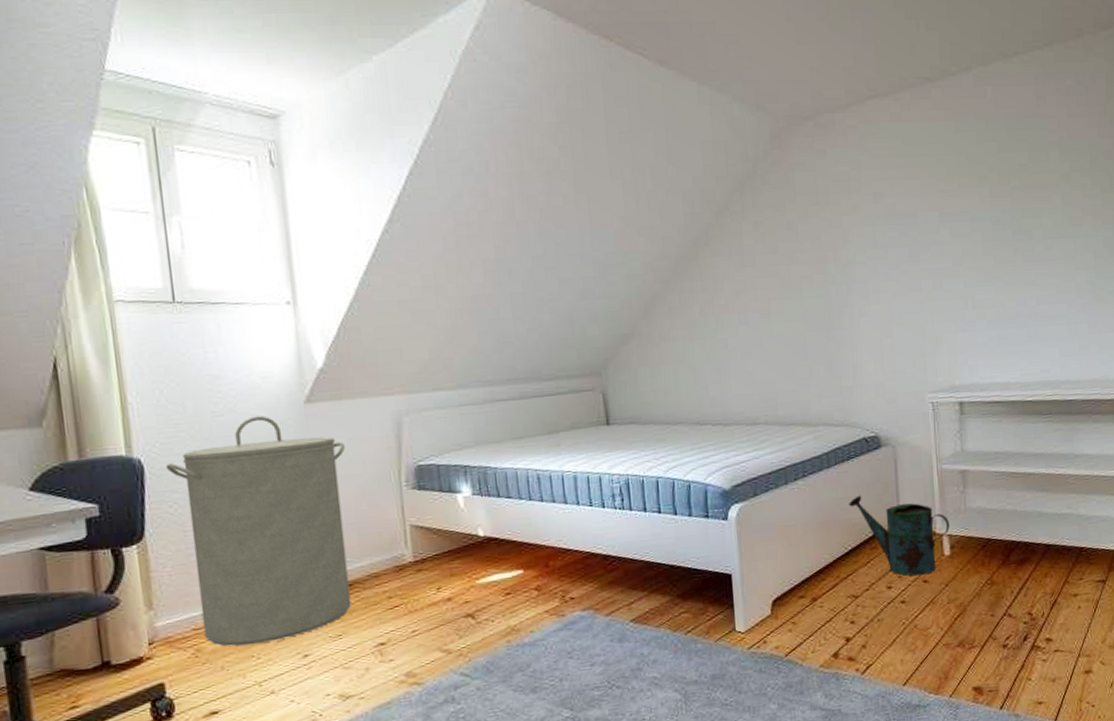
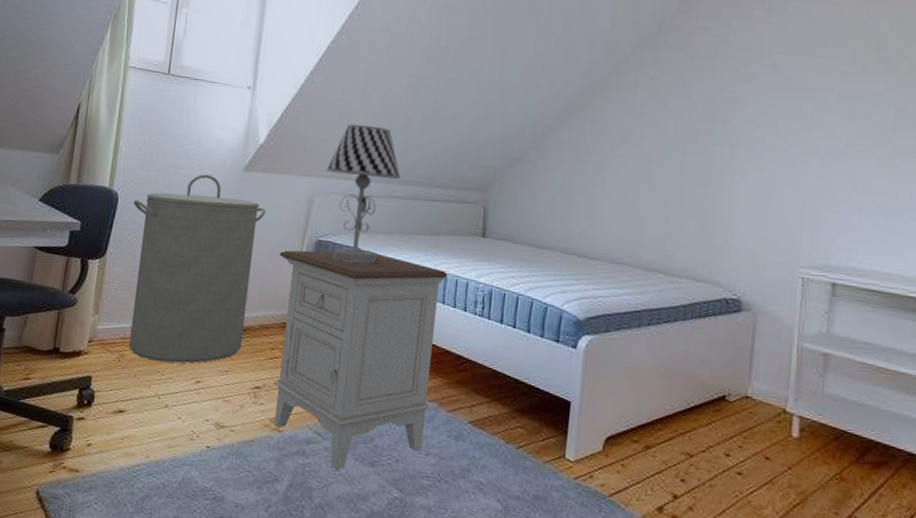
nightstand: none [373,466,584,707] -> present [273,250,448,470]
table lamp: none [409,324,501,484] -> present [326,124,401,264]
watering can: present [849,495,950,576] -> none [699,354,803,452]

